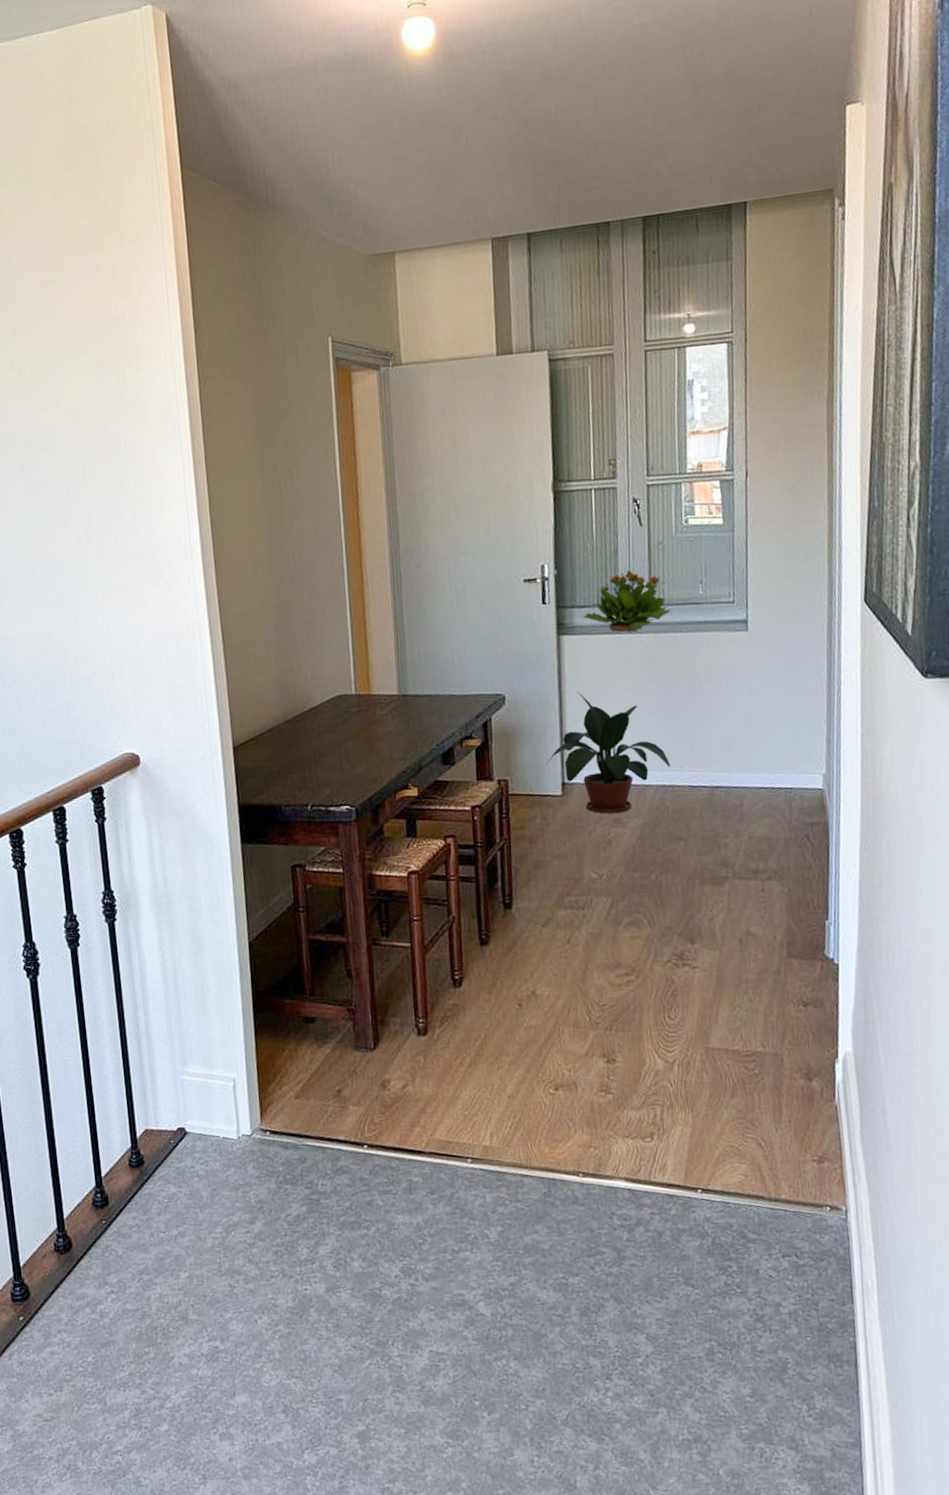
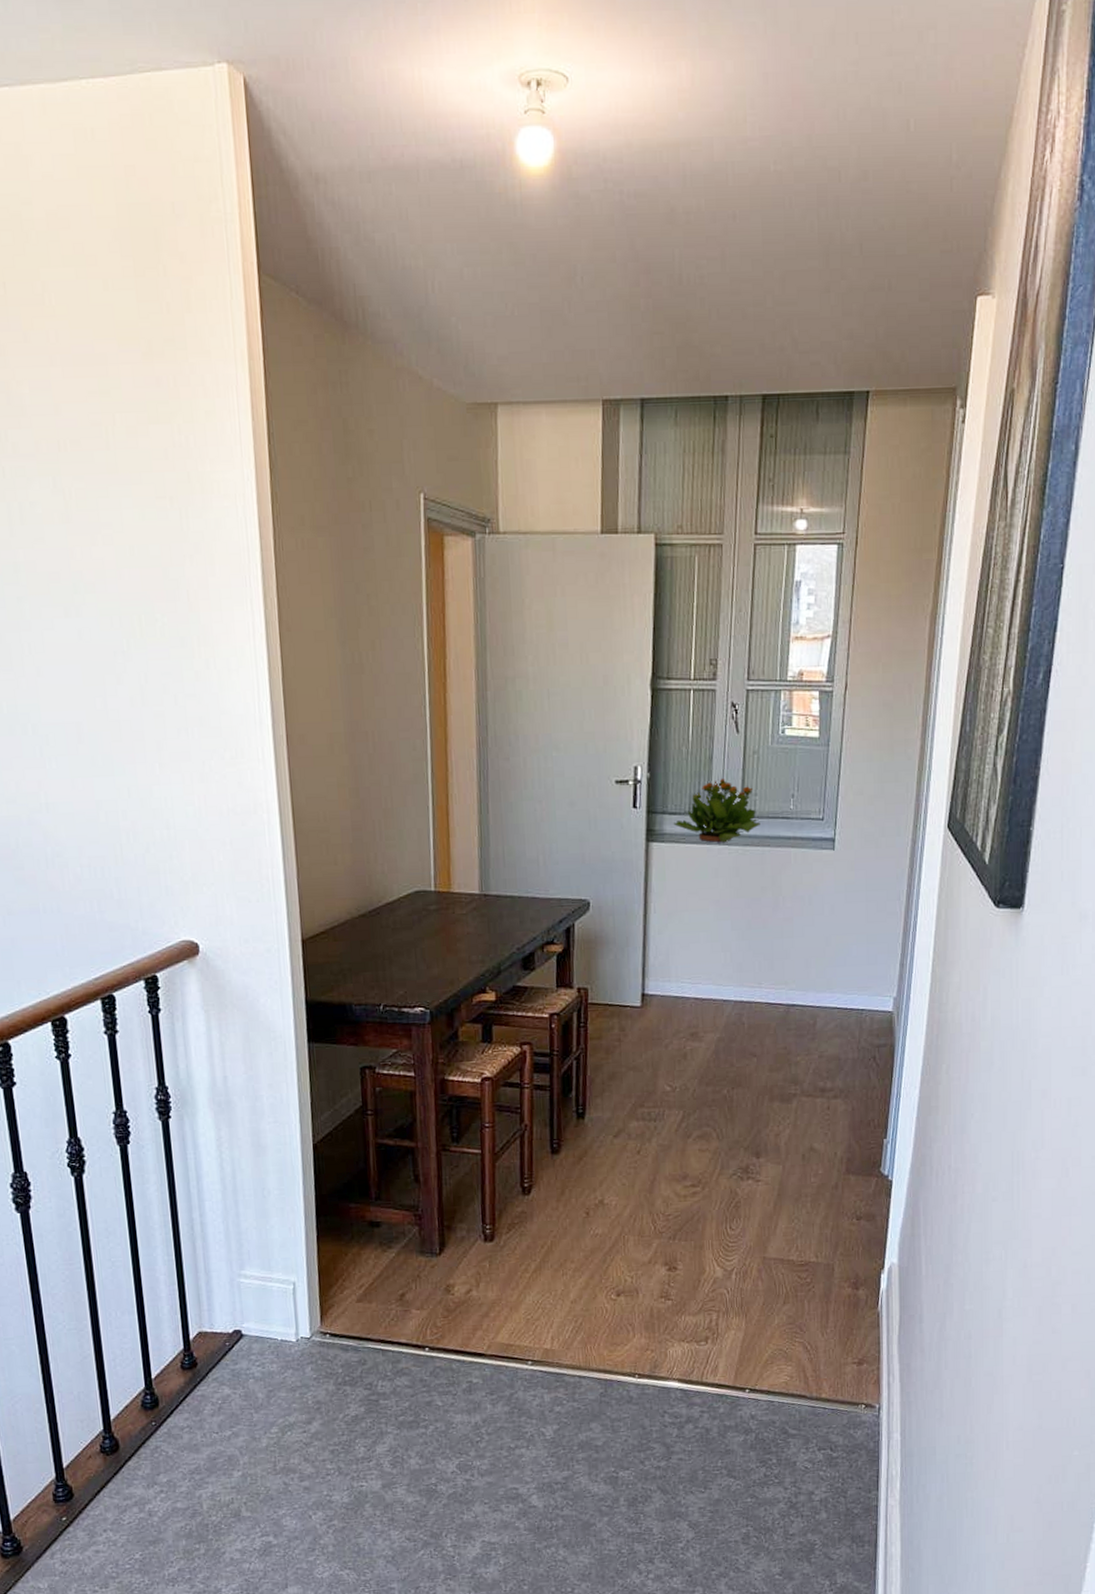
potted plant: present [547,691,671,814] -> none [628,901,750,1028]

